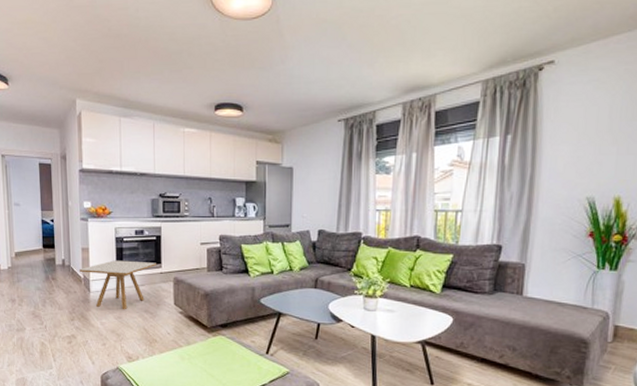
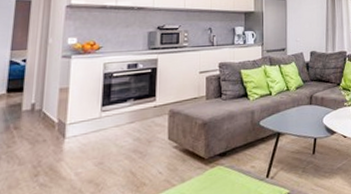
side table: present [79,260,156,310] -> none [54,96,150,155]

